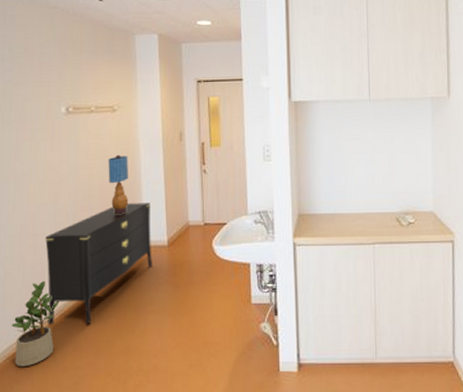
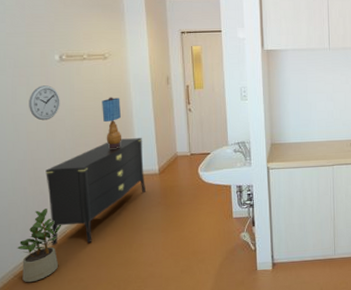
wall clock: none [32,141,65,180] -> present [29,85,60,121]

